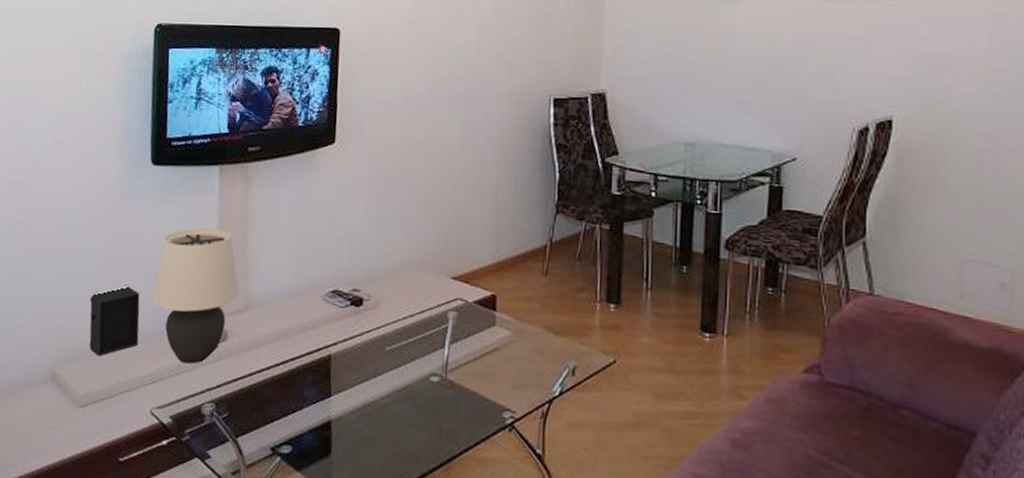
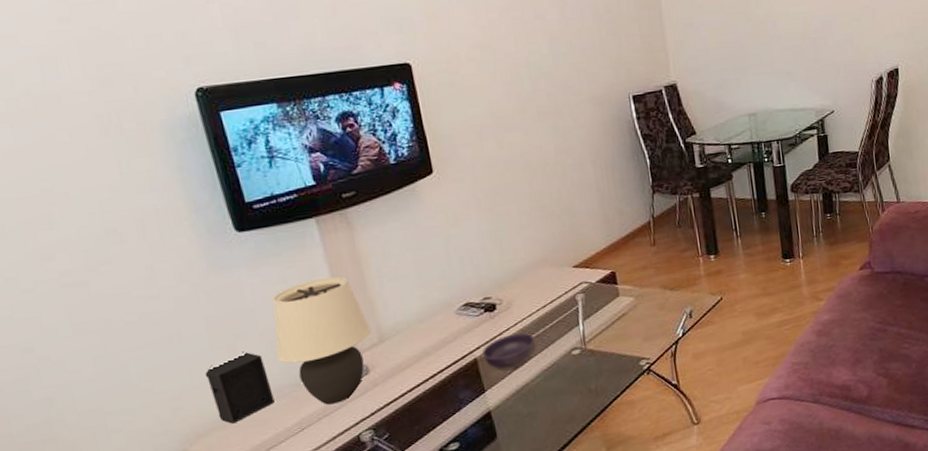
bowl: none [337,337,395,378] -> present [481,332,536,370]

